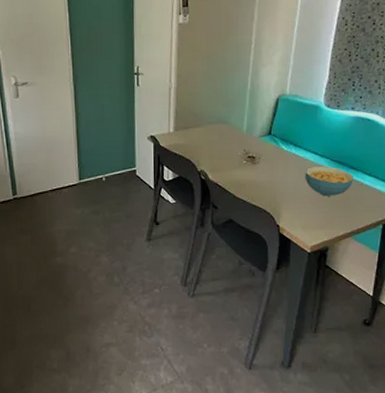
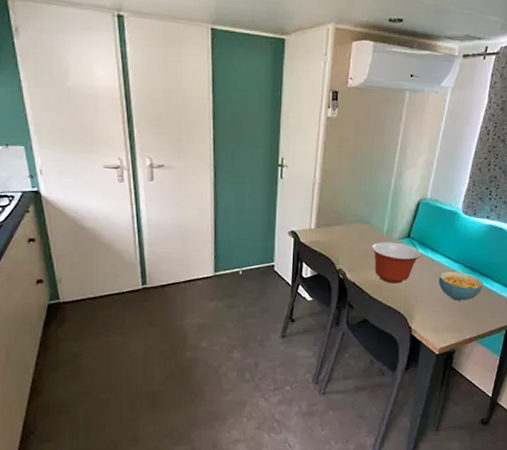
mixing bowl: none [232,140,285,182] -> present [372,242,422,284]

